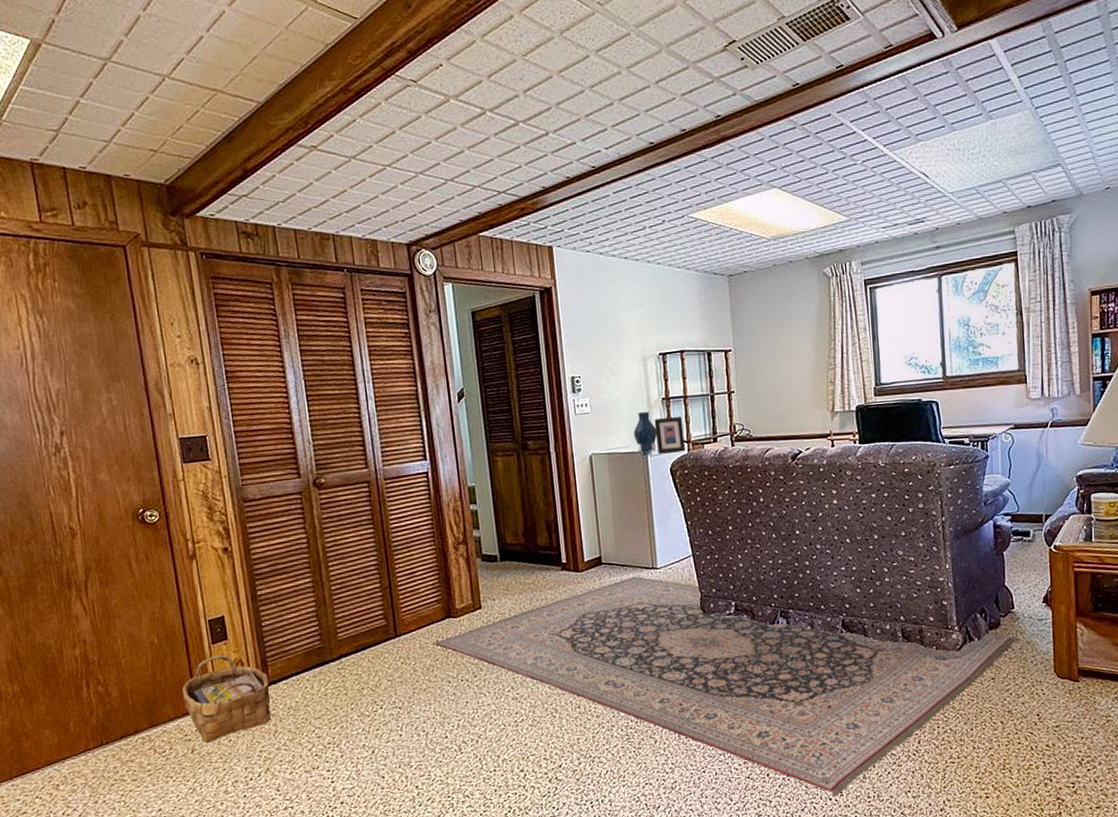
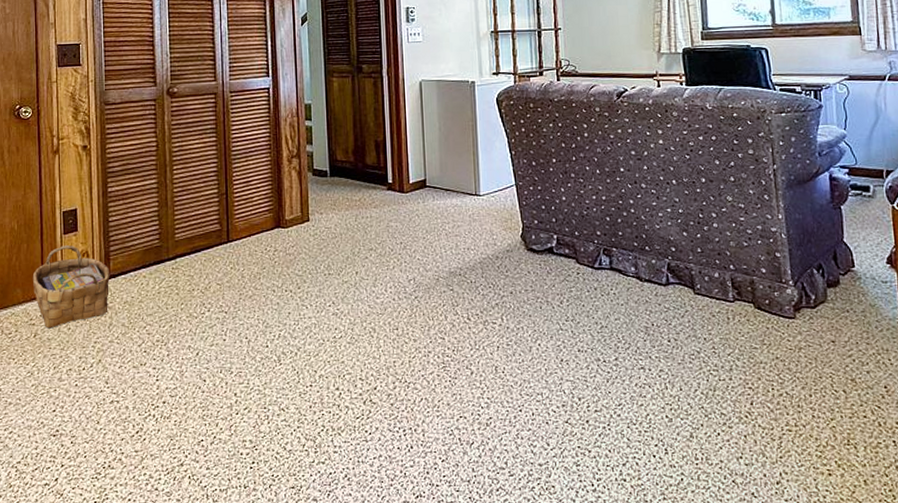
area rug: present [432,576,1018,797] -> none [261,201,860,454]
vase: present [633,412,658,456] -> none [462,44,485,85]
picture frame: present [654,417,685,454] -> none [482,50,512,84]

